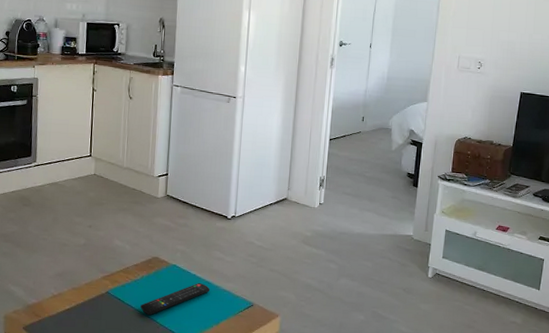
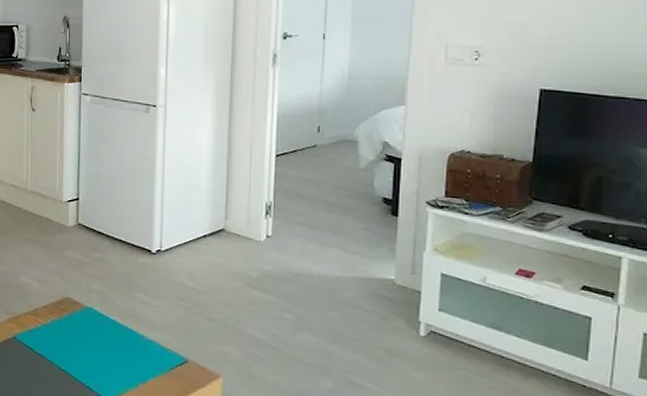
remote control: present [140,282,210,315] -> none [52,330,134,367]

